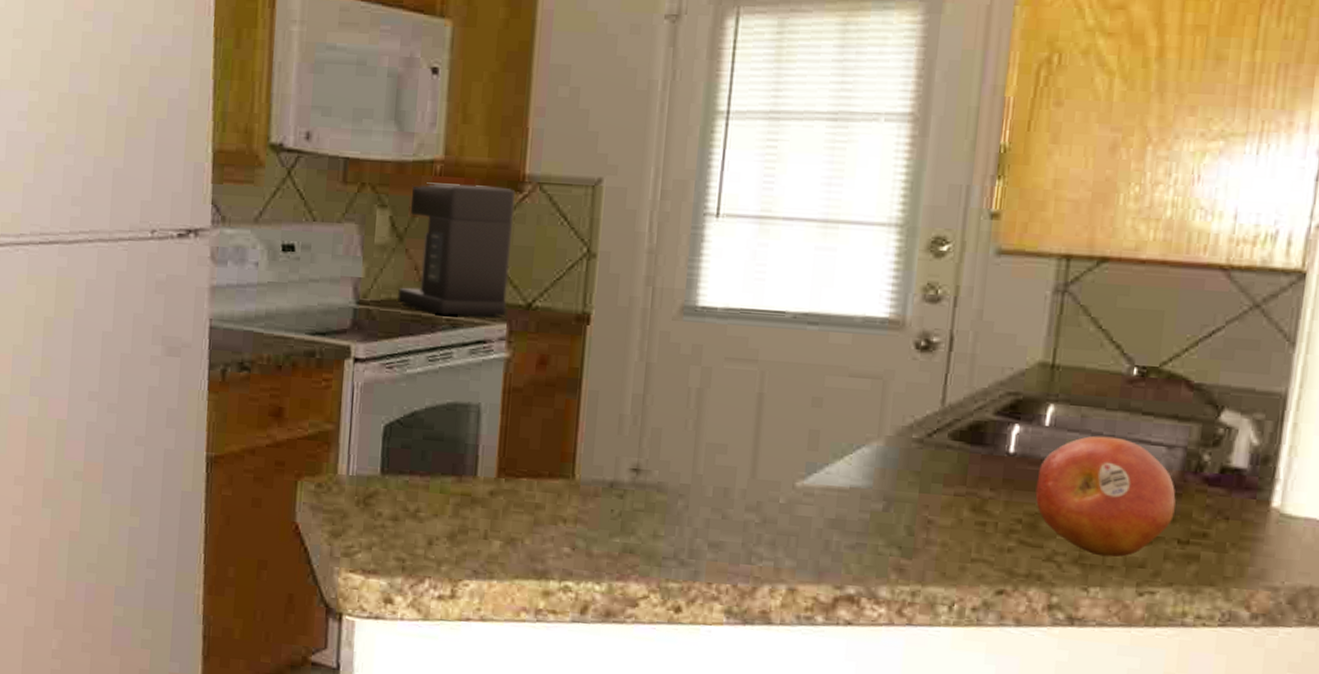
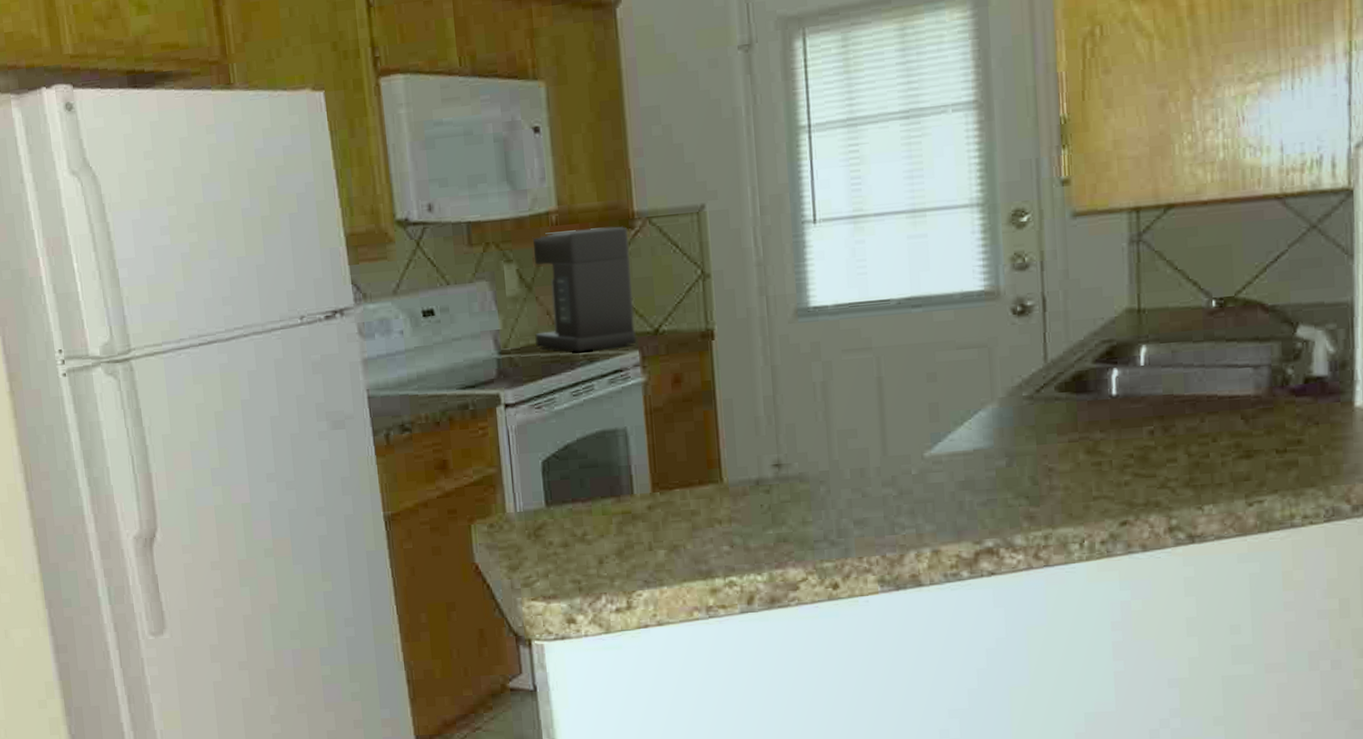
fruit: present [1035,435,1176,558] -> none [1141,365,1269,476]

